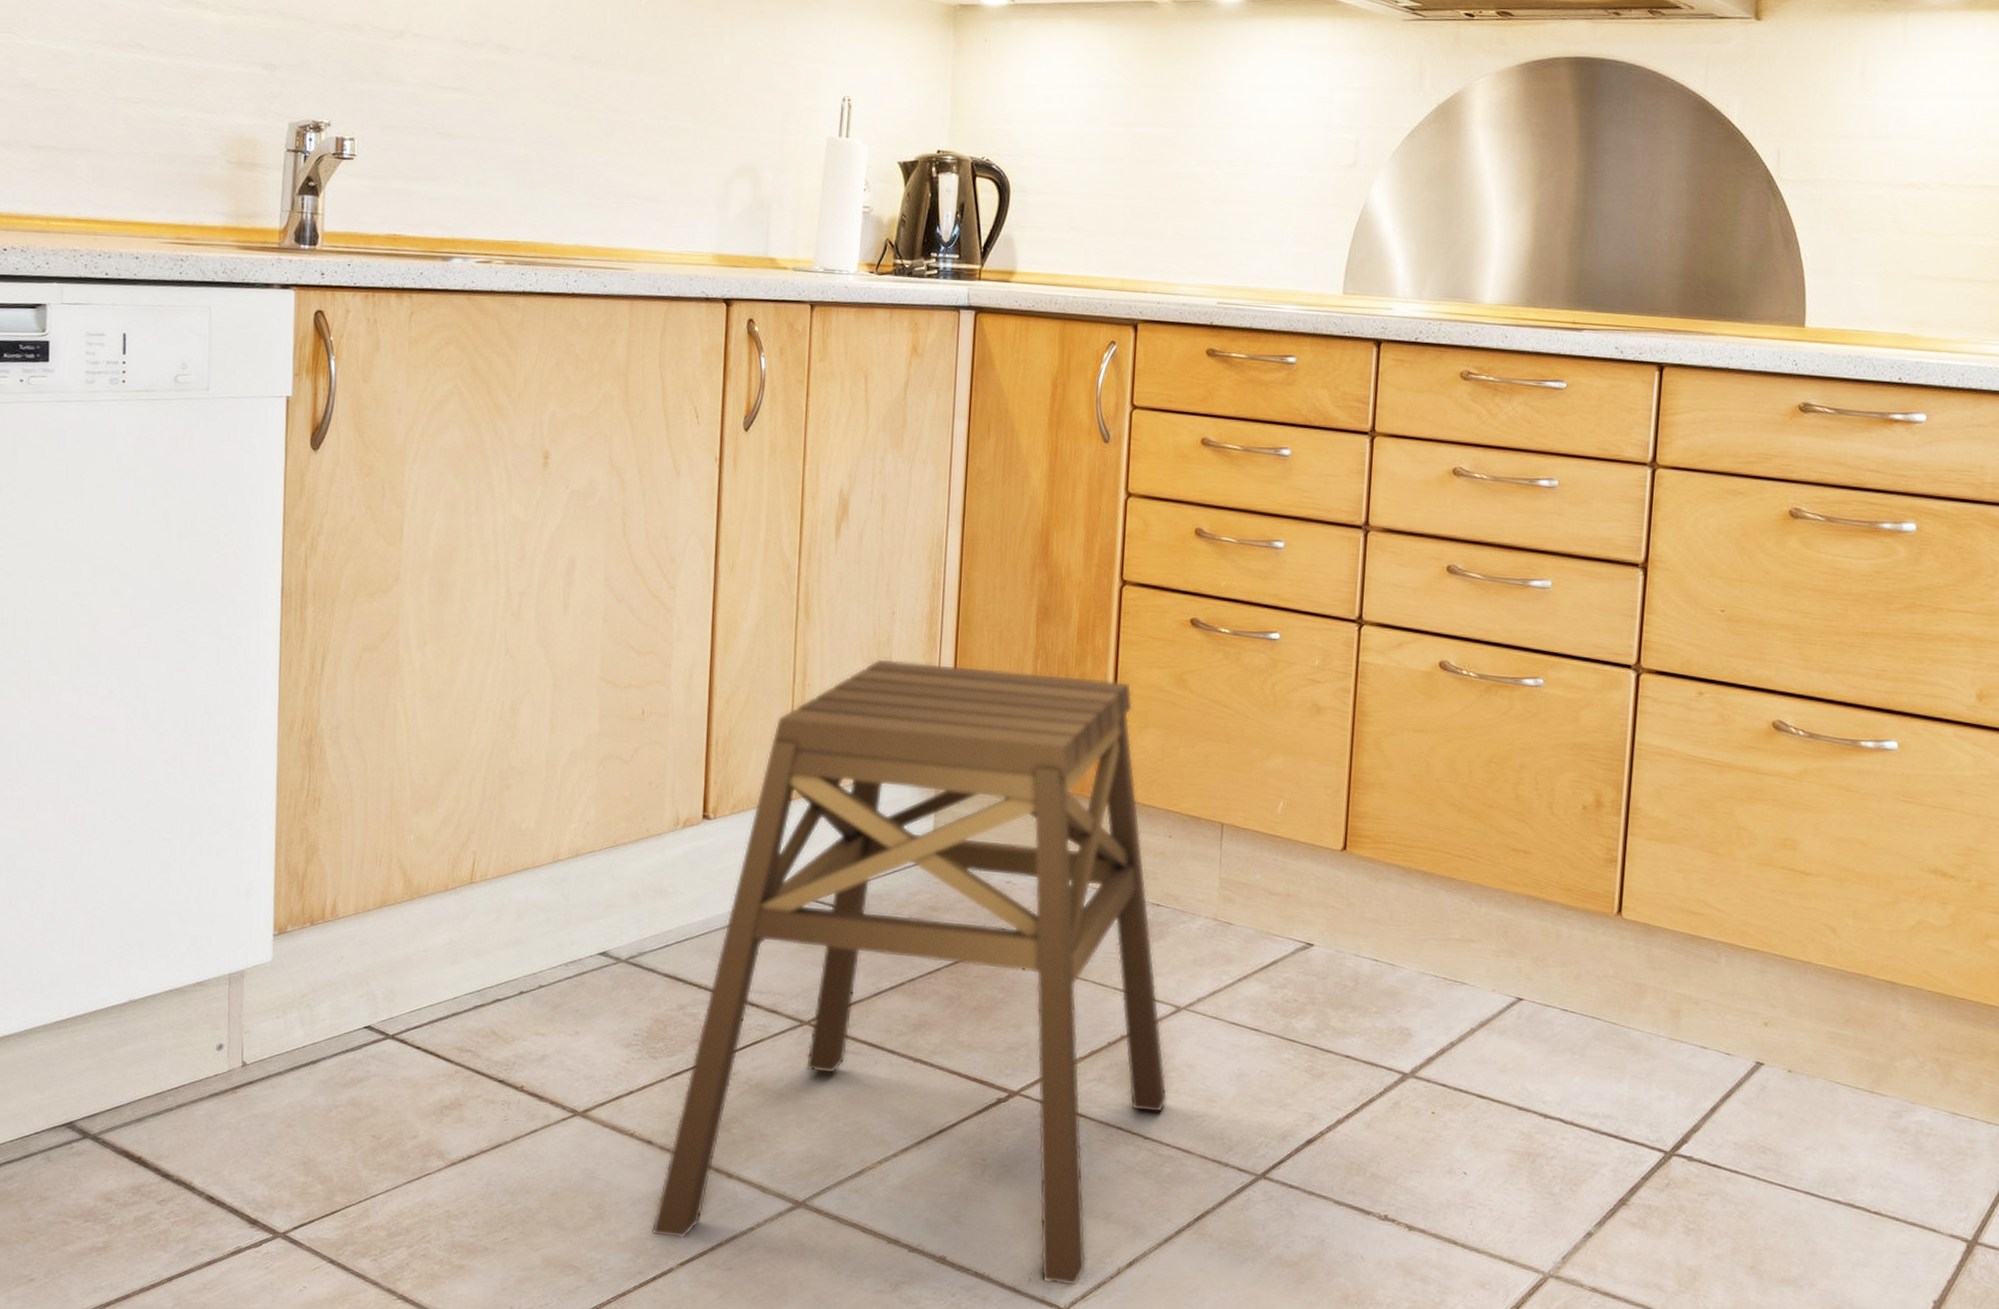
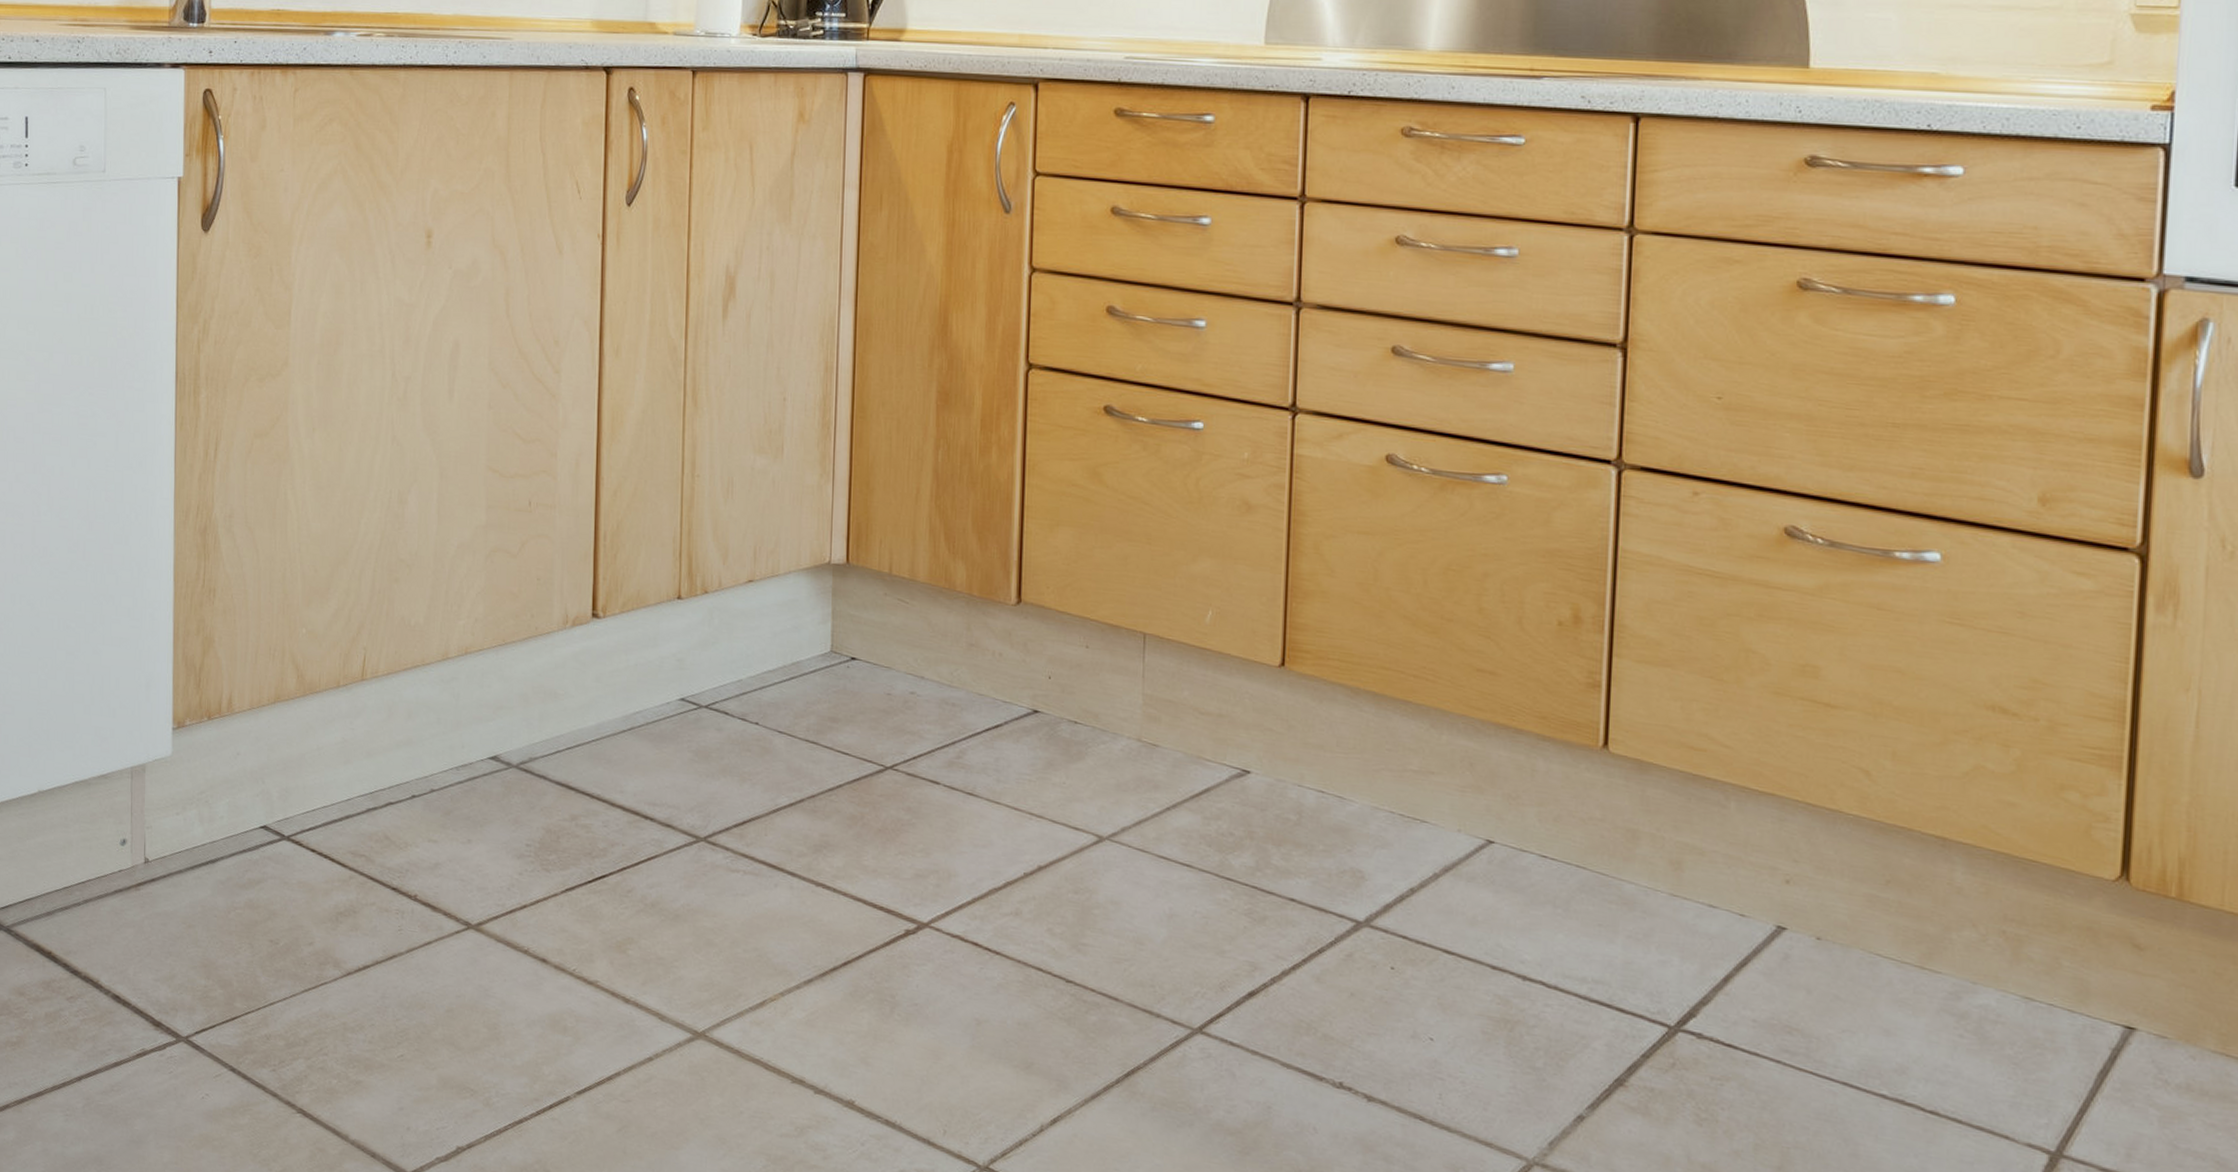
stool: present [651,658,1168,1285] -> none [547,448,1092,1141]

